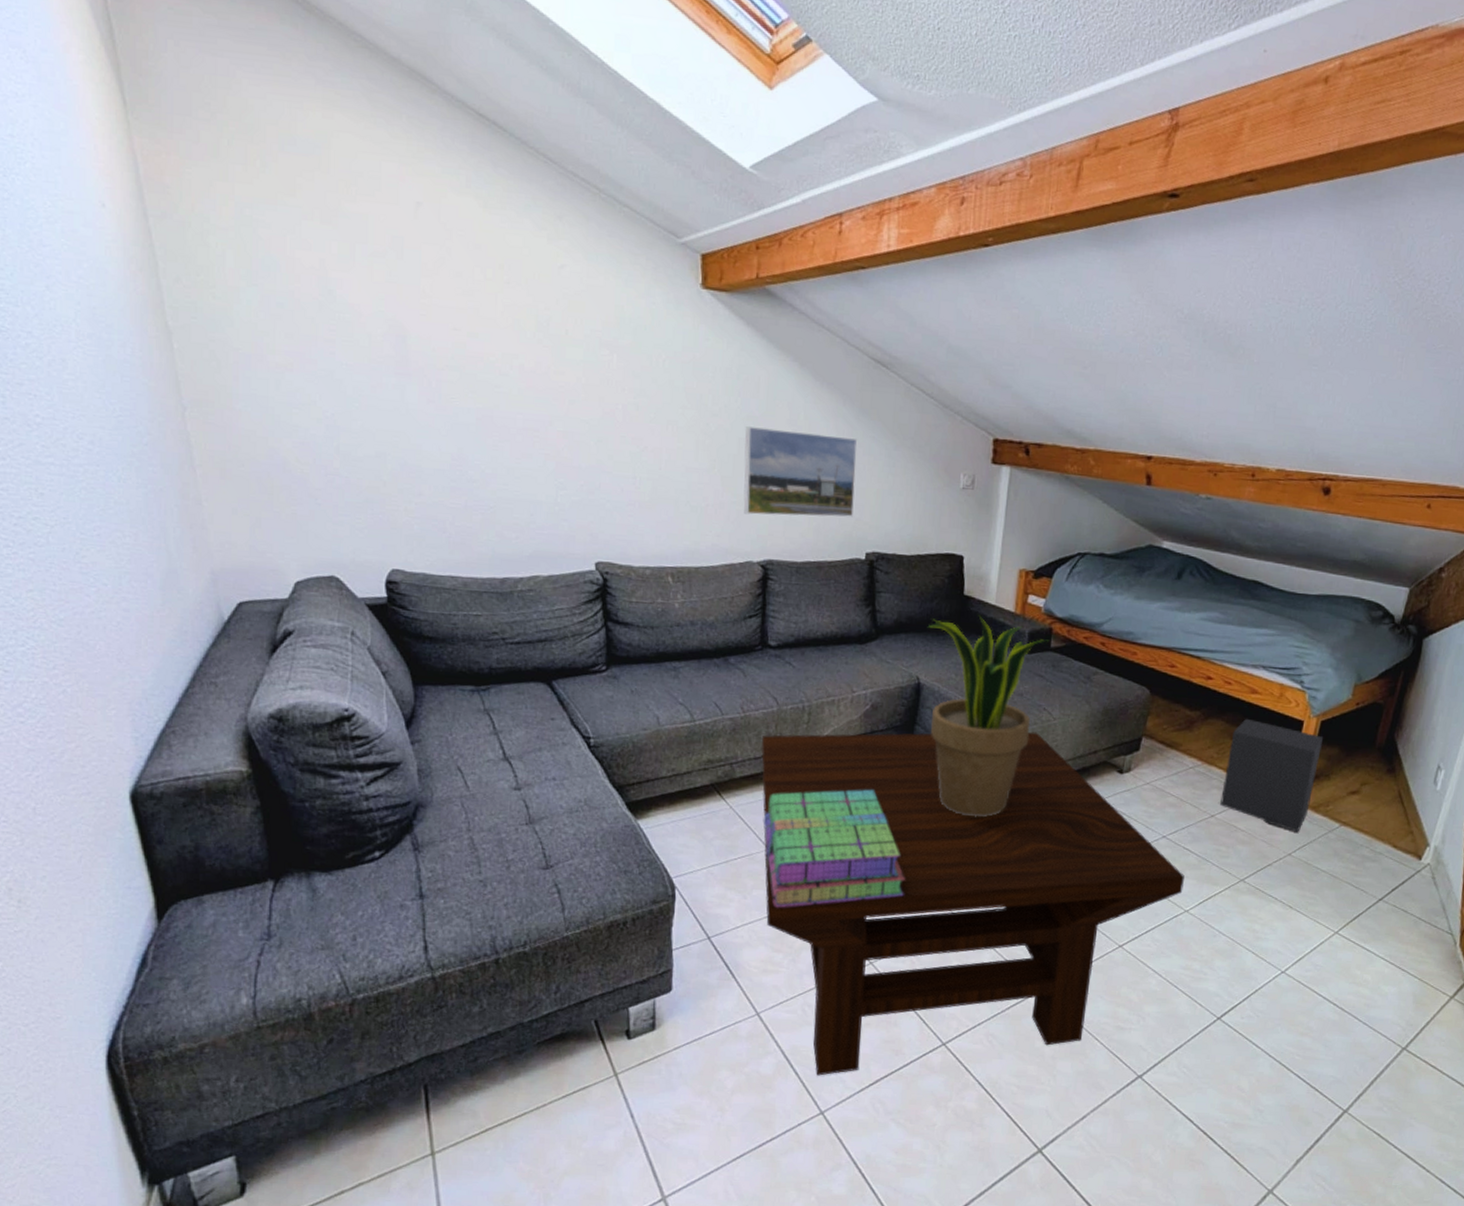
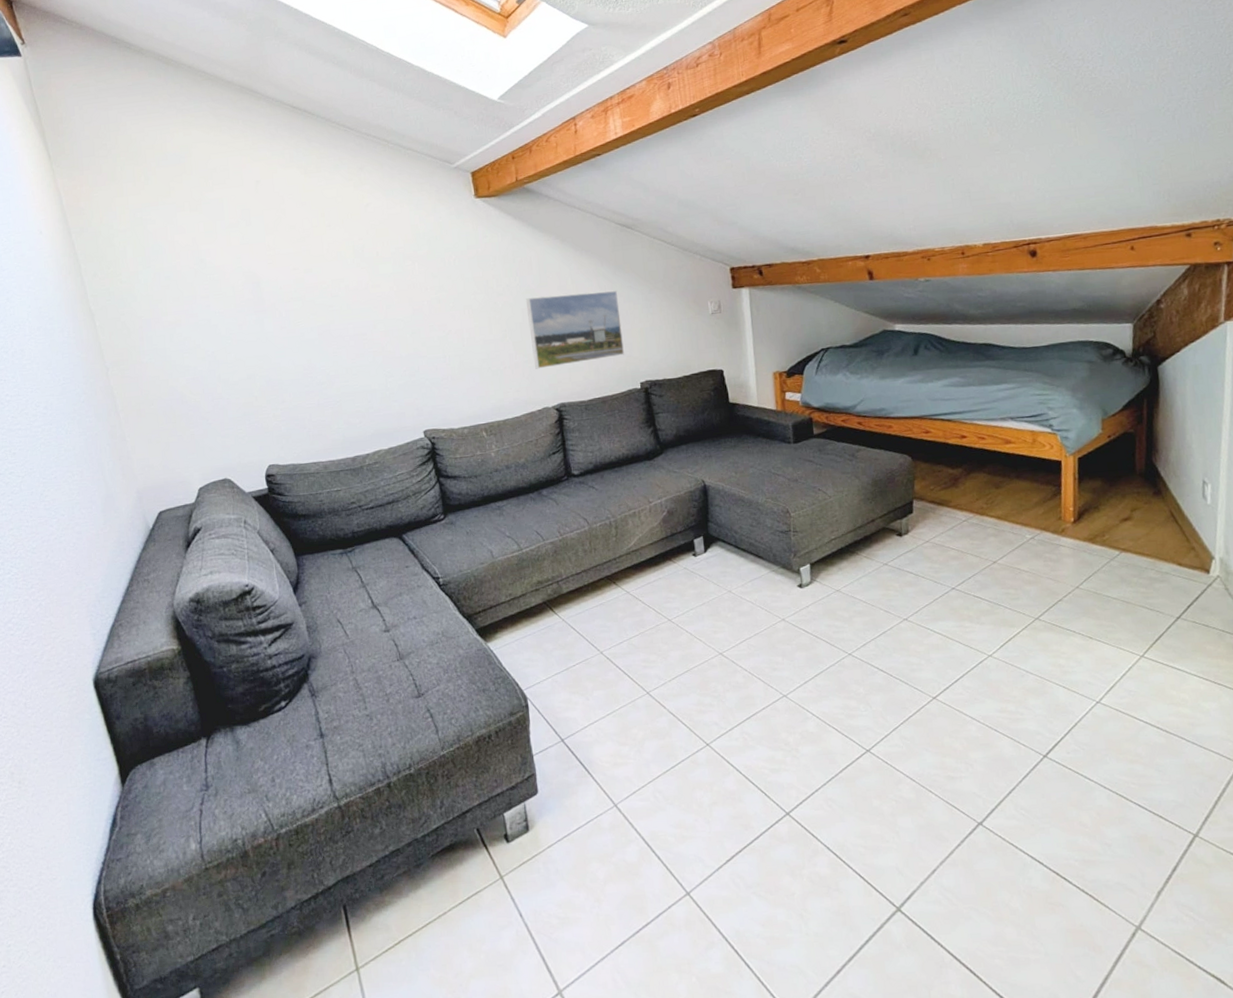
coffee table: present [760,731,1184,1076] -> none [580,511,982,858]
stack of books: present [763,789,905,908] -> none [592,586,726,705]
potted plant: present [927,614,1050,818] -> none [703,417,812,597]
speaker: present [1220,718,1324,833] -> none [996,467,1086,566]

